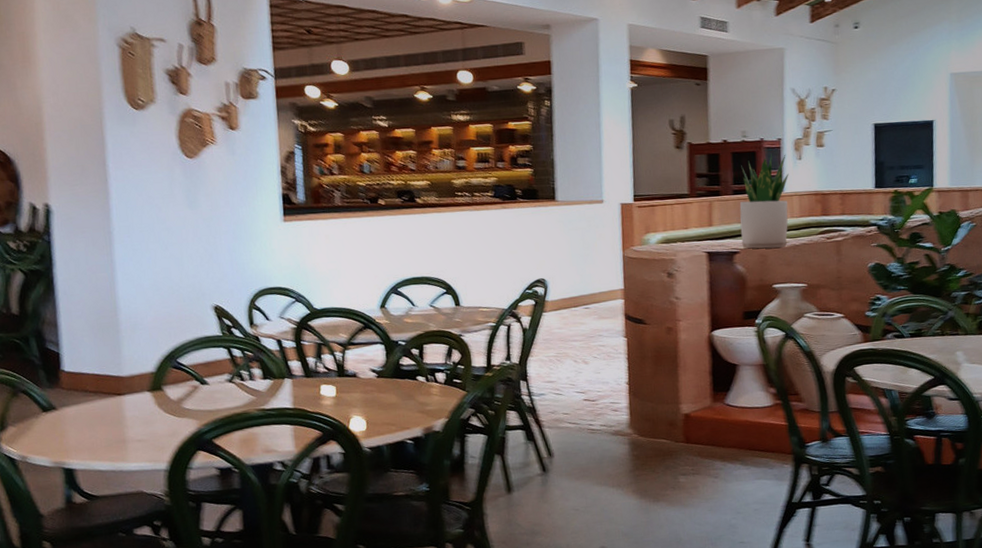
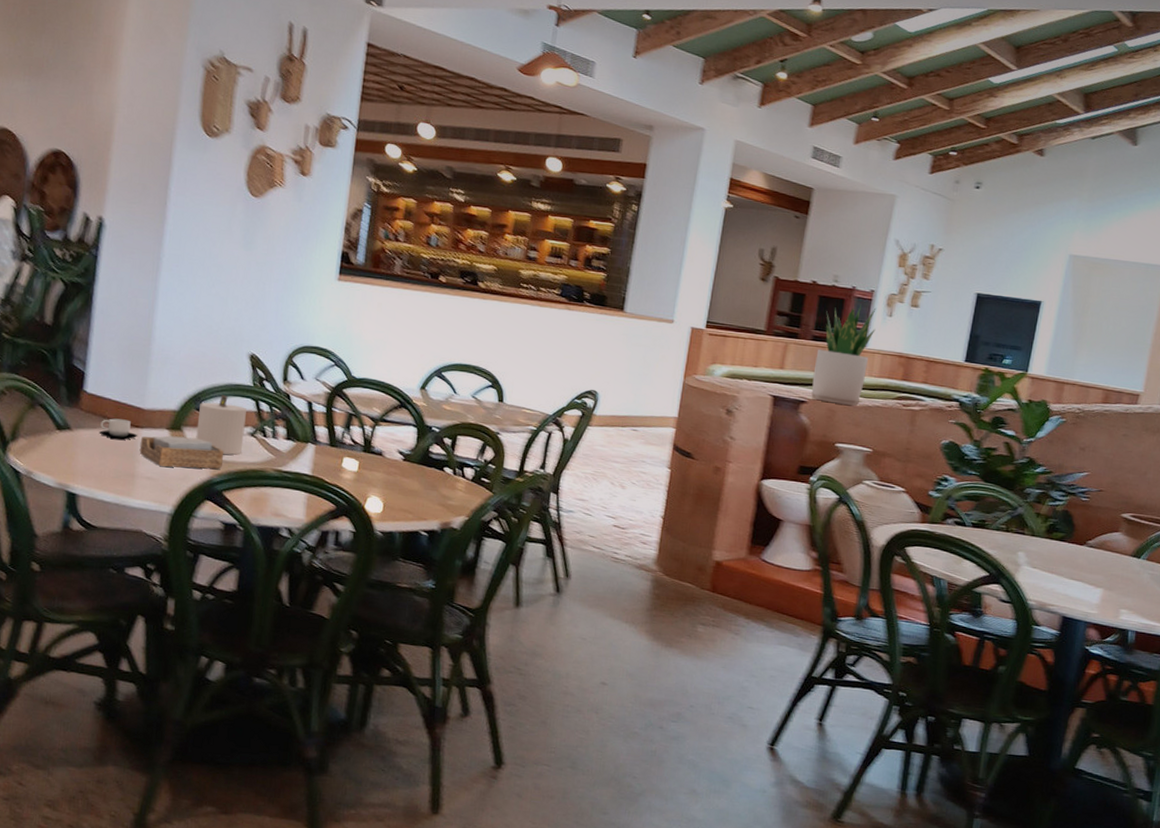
cup: none [83,389,122,411] -> present [99,418,138,440]
napkin holder: none [124,394,208,428] -> present [139,435,224,469]
candle: none [175,349,224,405] -> present [196,395,247,455]

